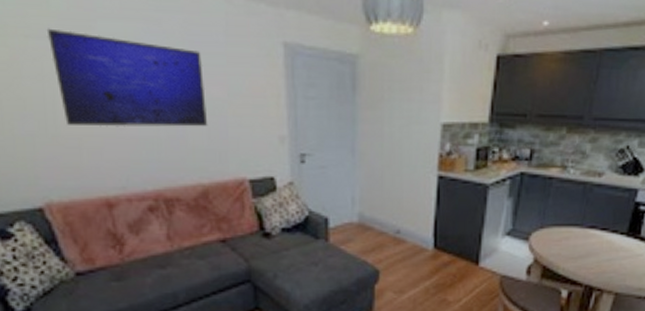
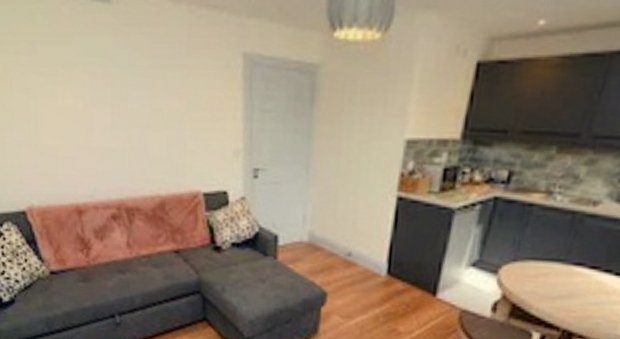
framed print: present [46,28,208,127] -> none [32,44,168,140]

